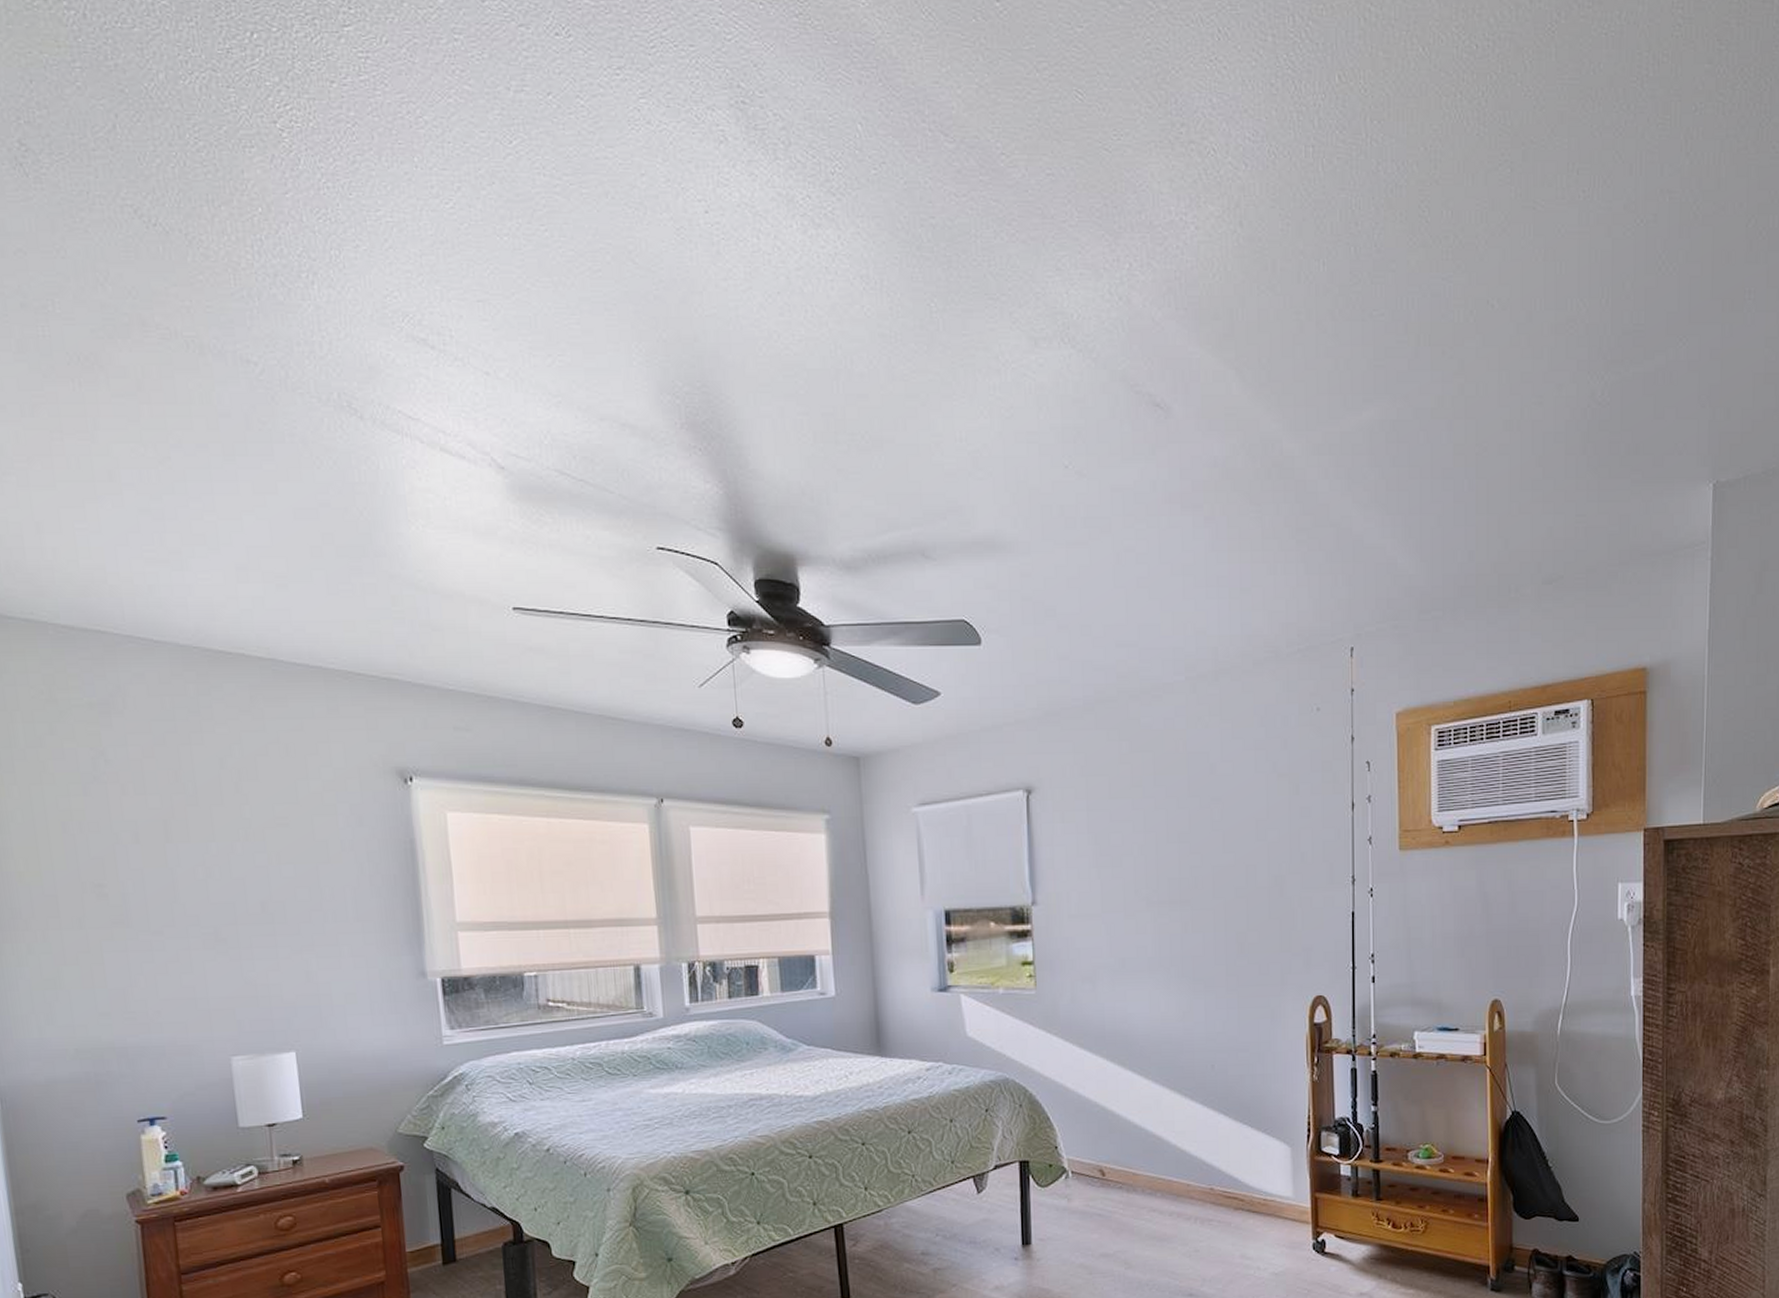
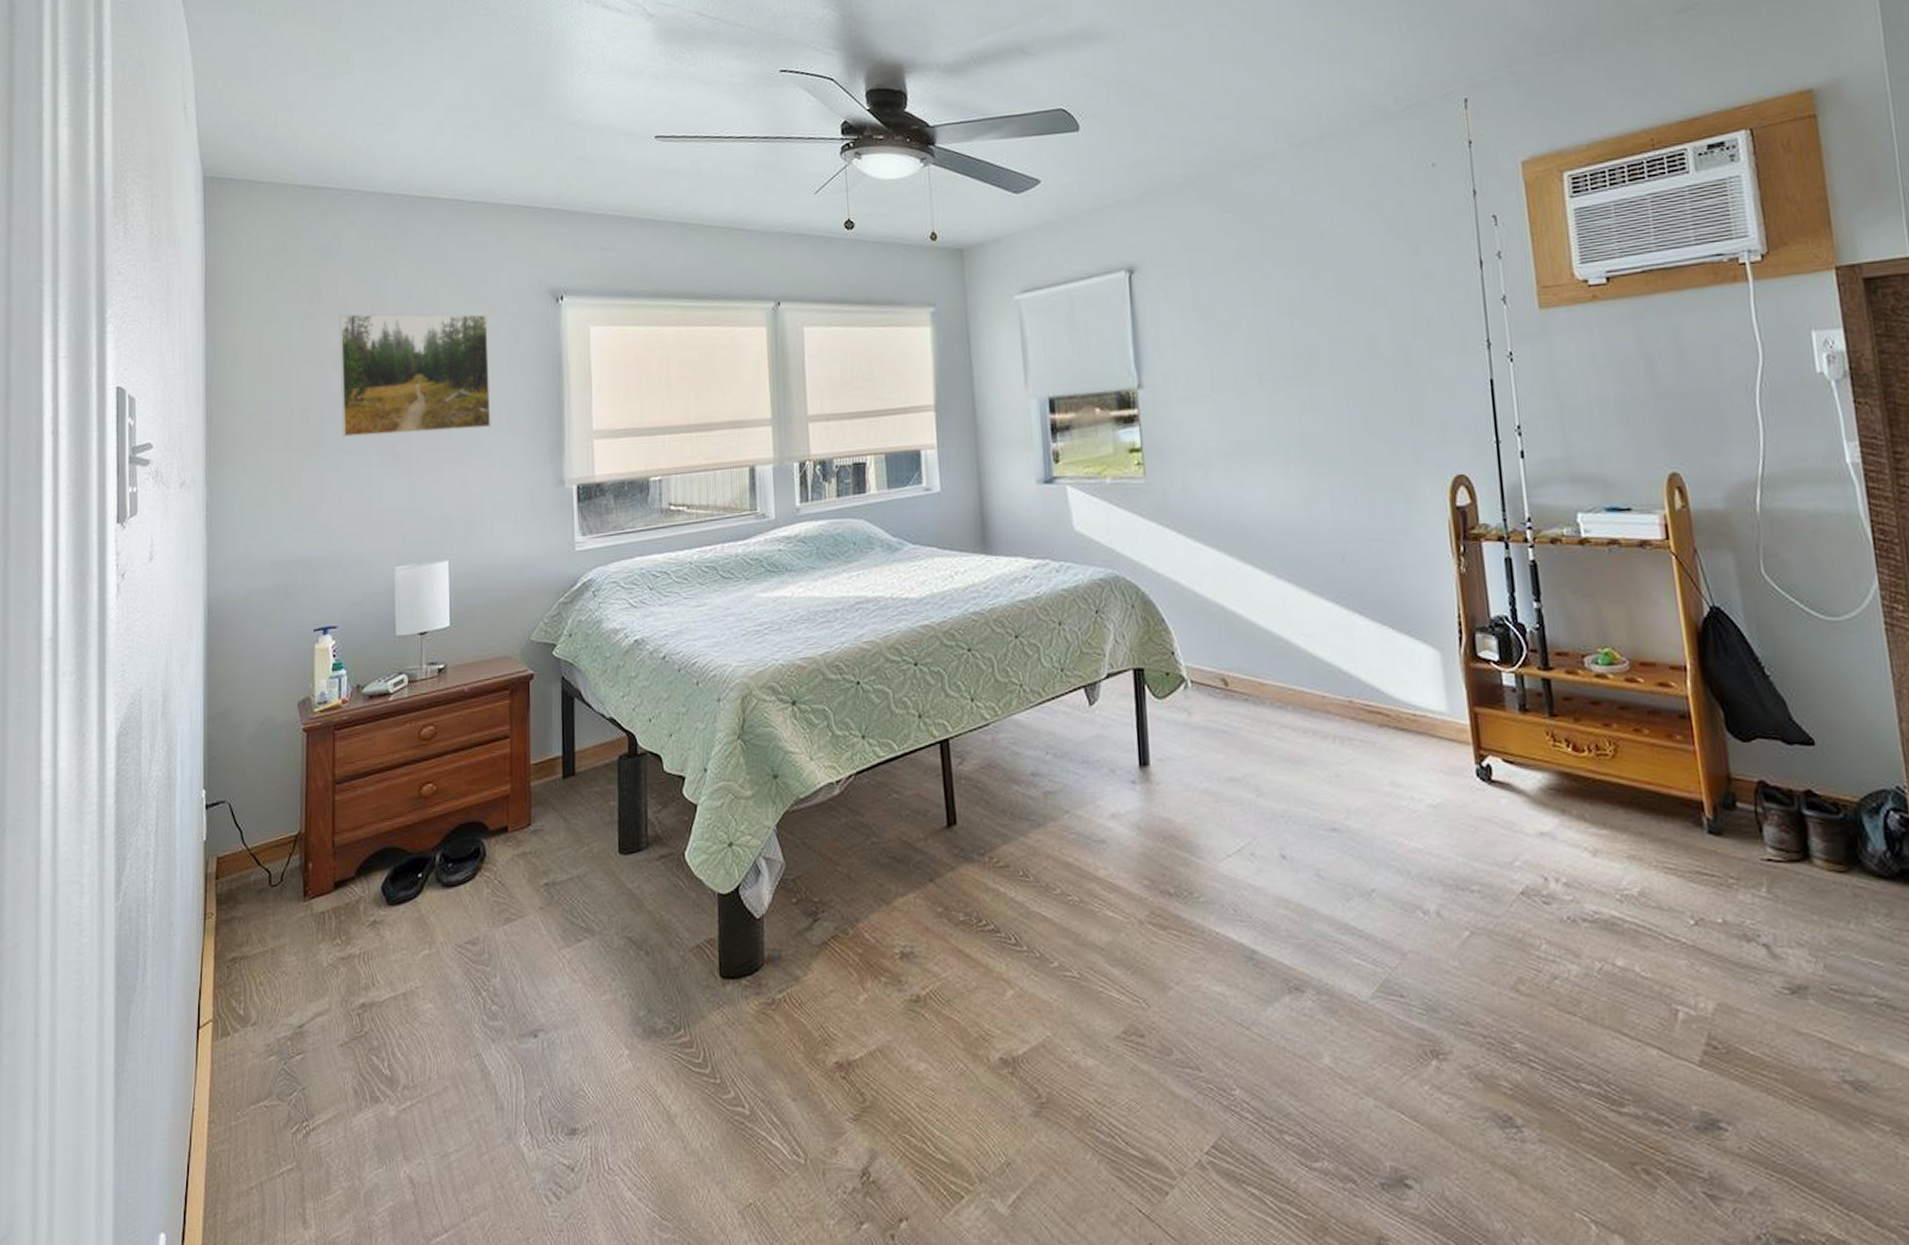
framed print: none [132,780,336,917] -> present [339,313,491,437]

